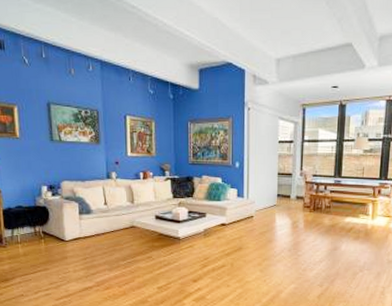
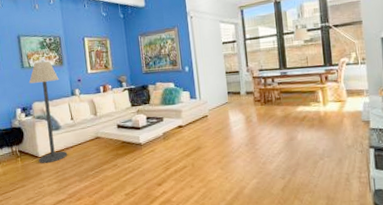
floor lamp: none [58,136,97,249] -> present [29,61,67,164]

